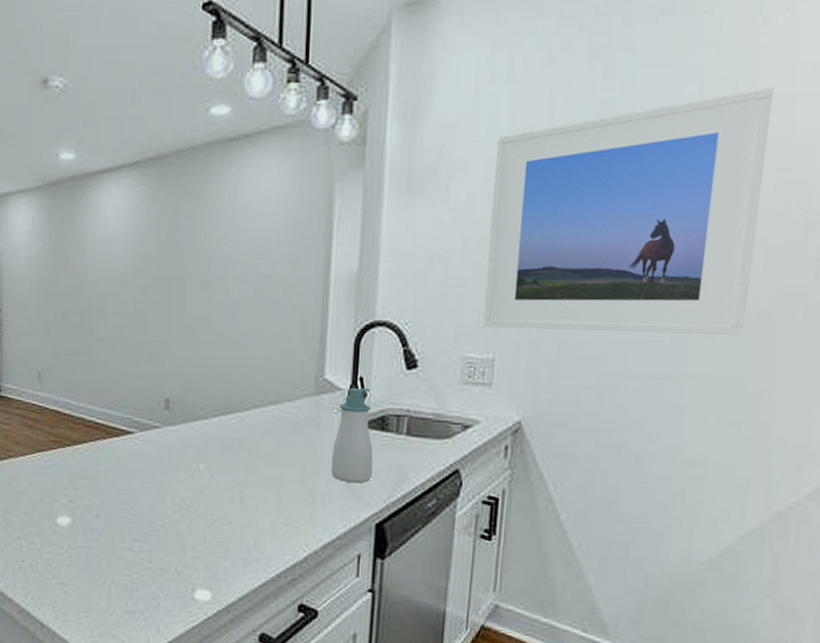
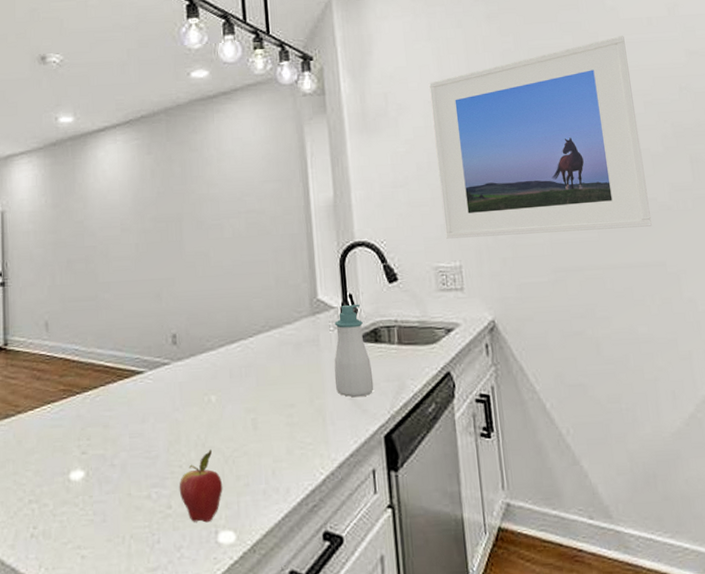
fruit: none [160,514,204,580] -> present [179,449,223,523]

